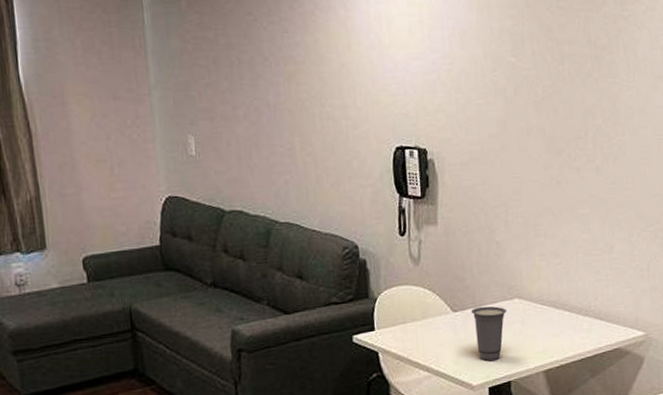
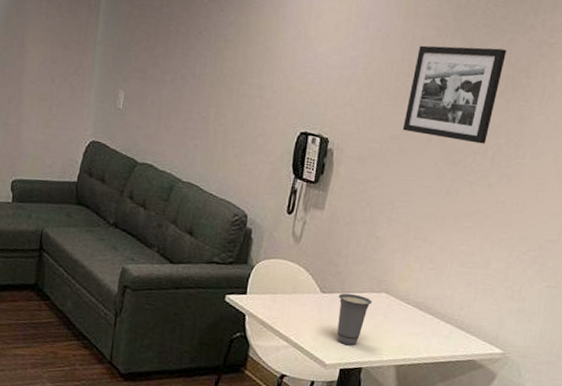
picture frame: none [498,29,585,128] -> present [402,45,507,144]

